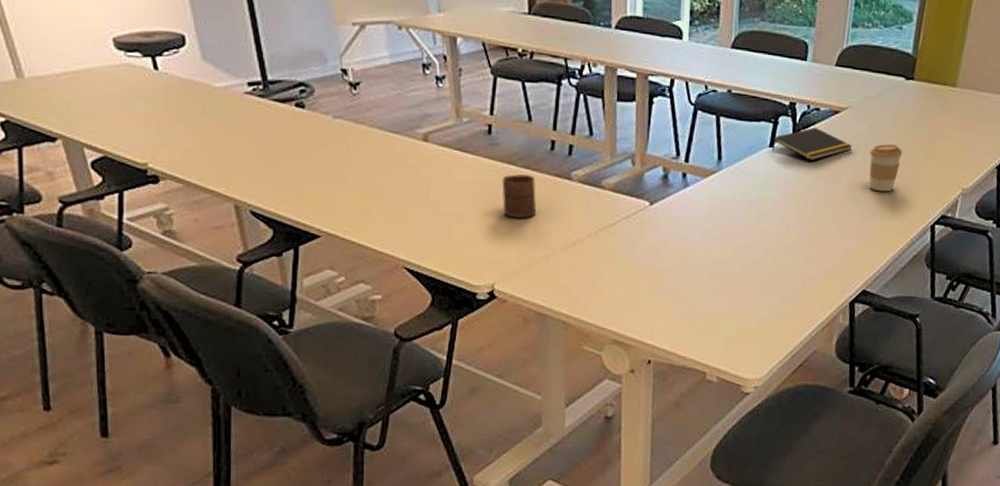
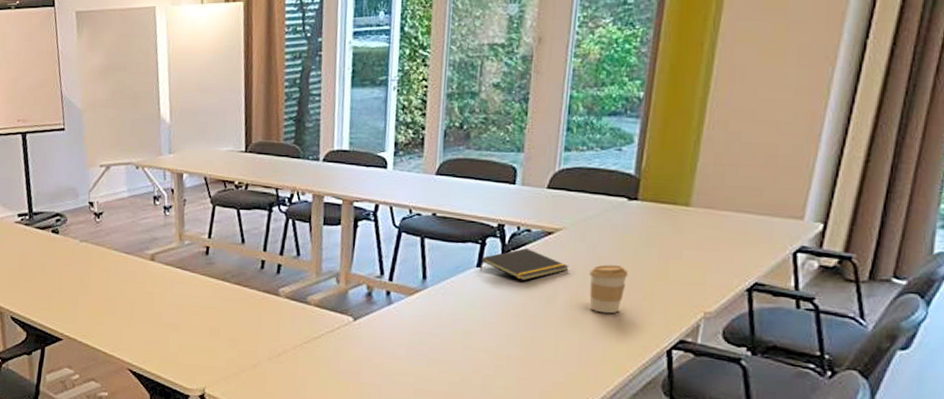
cup: present [502,174,537,219] -> none [216,290,246,330]

